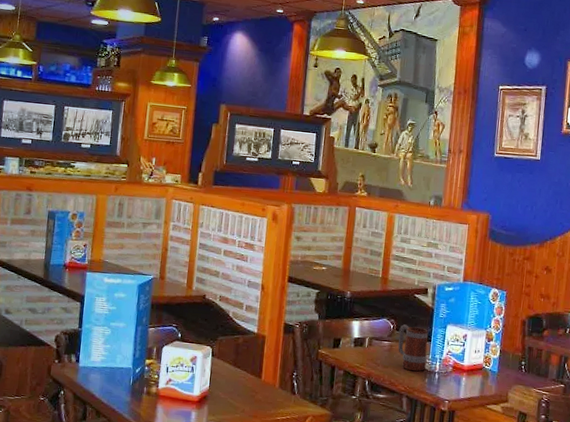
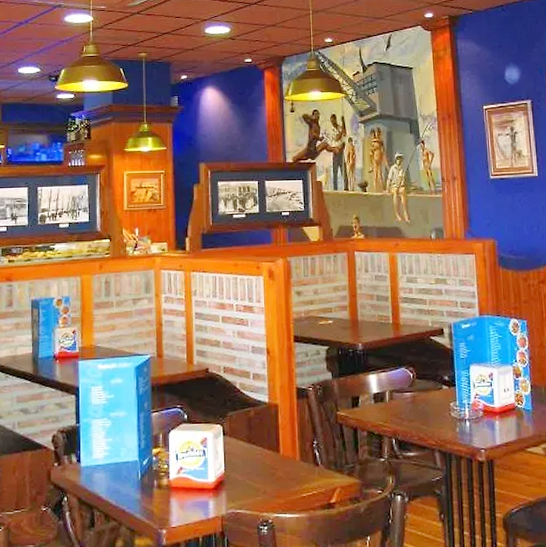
beer mug: present [398,324,429,371] -> none [419,371,455,421]

